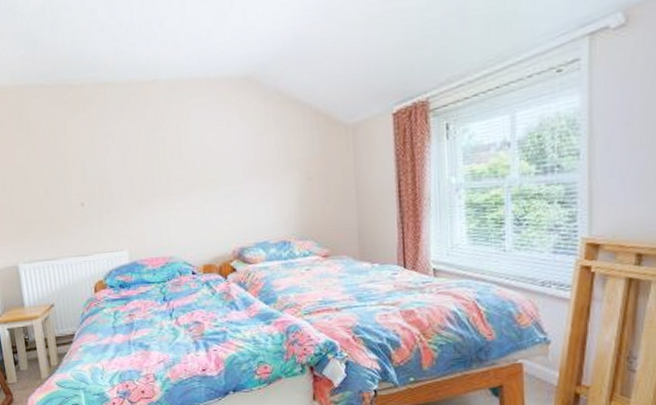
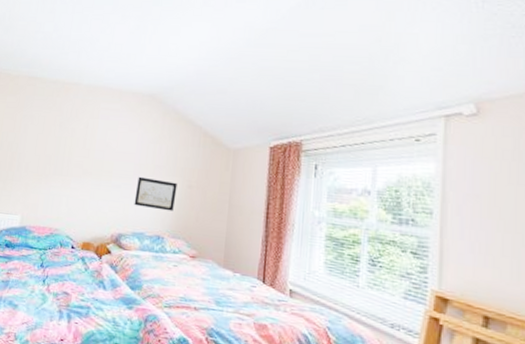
wall art: none [249,177,296,214] -> present [134,176,178,212]

